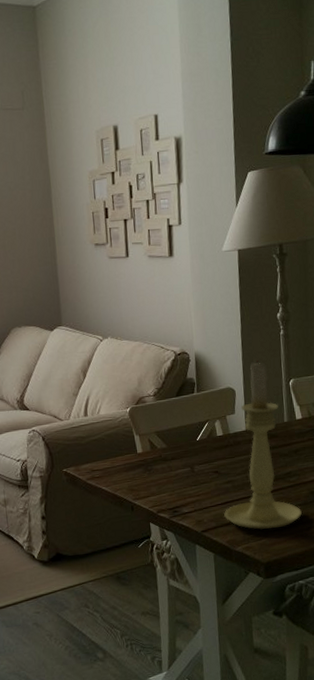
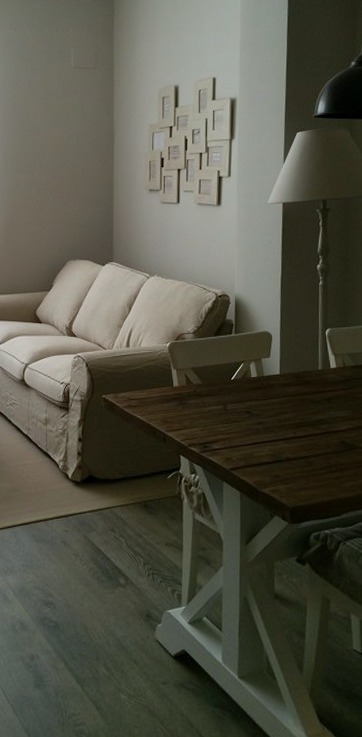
candle holder: present [224,360,302,530] -> none [253,307,331,474]

